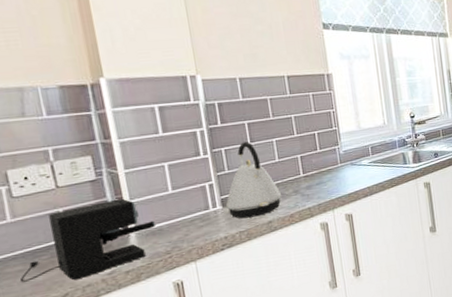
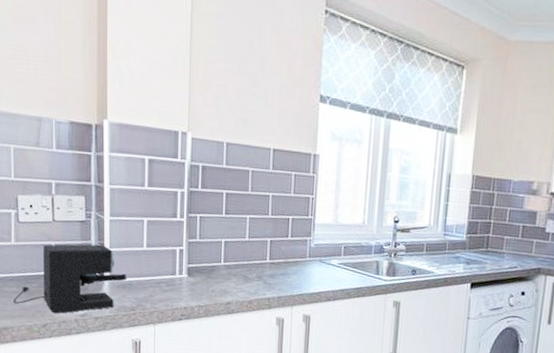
kettle: present [225,142,281,219] -> none [190,212,244,294]

